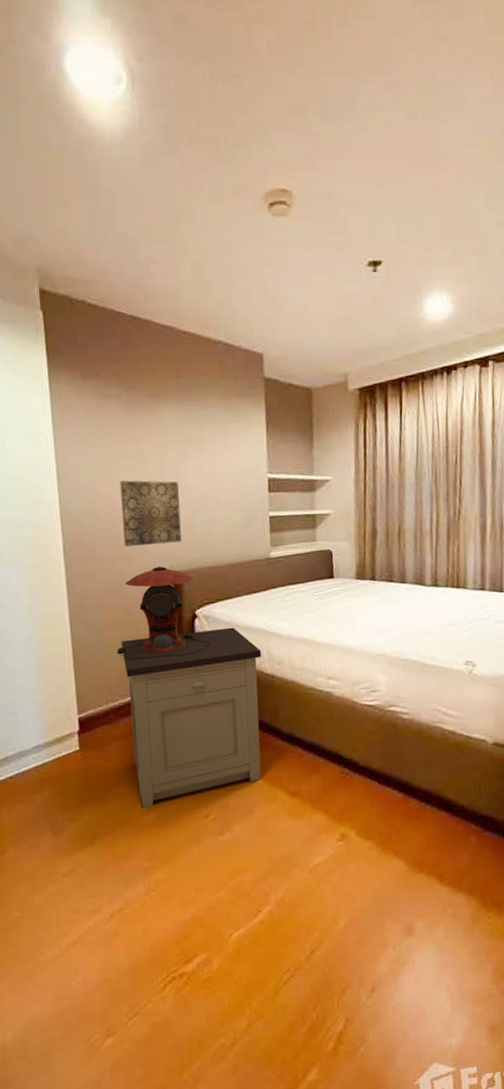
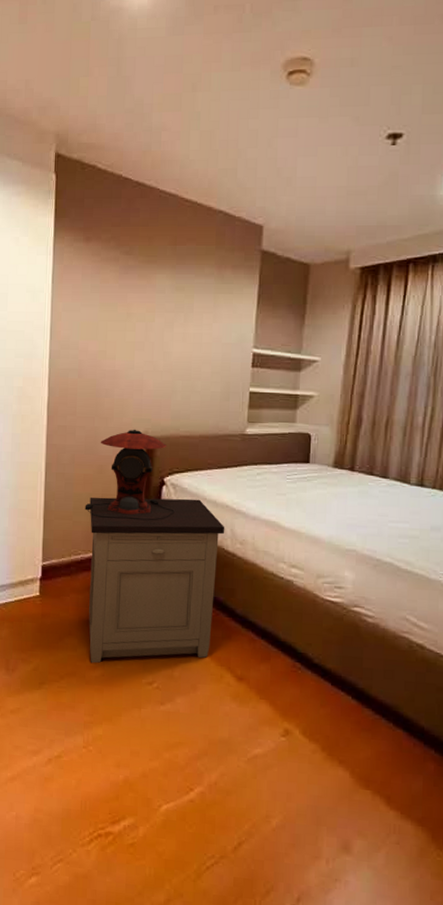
wall art: present [120,480,182,547] -> none [103,342,163,408]

